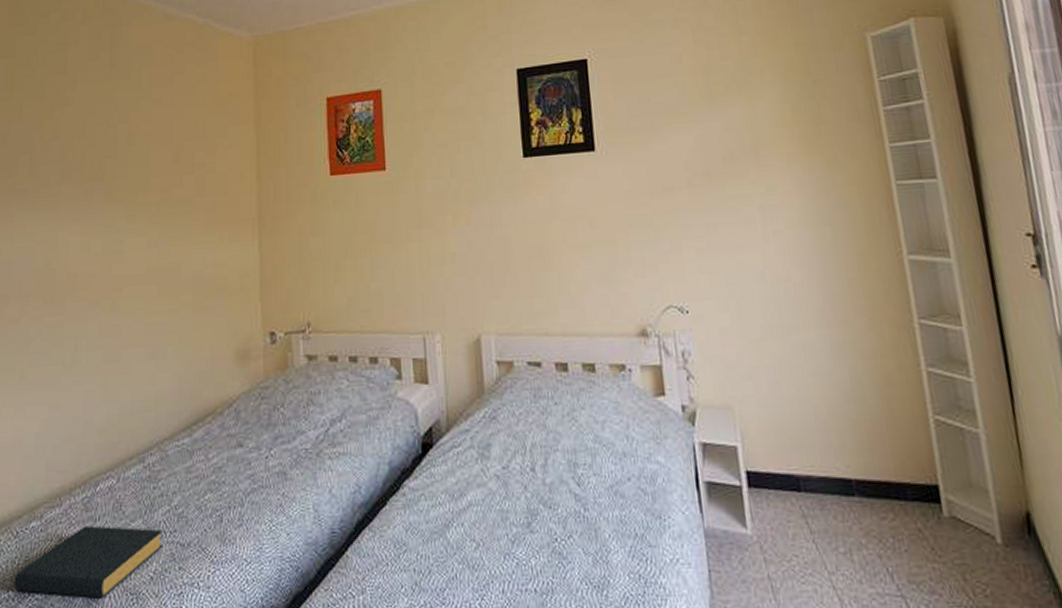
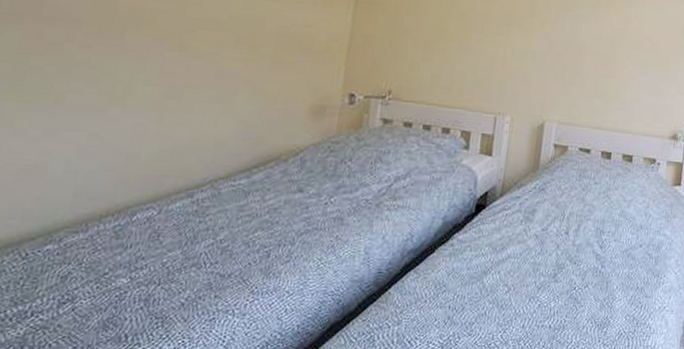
hardback book: present [13,525,164,598] -> none [14,252,204,321]

